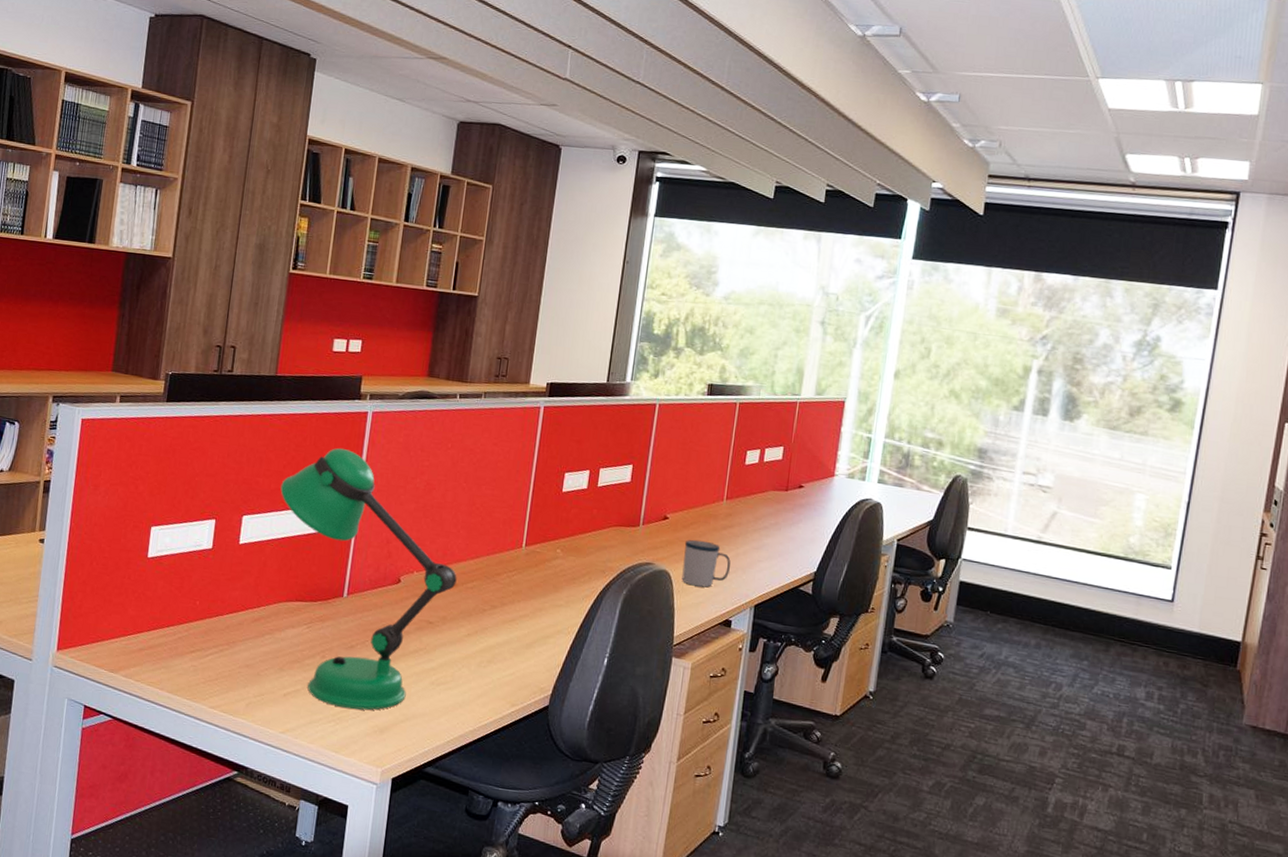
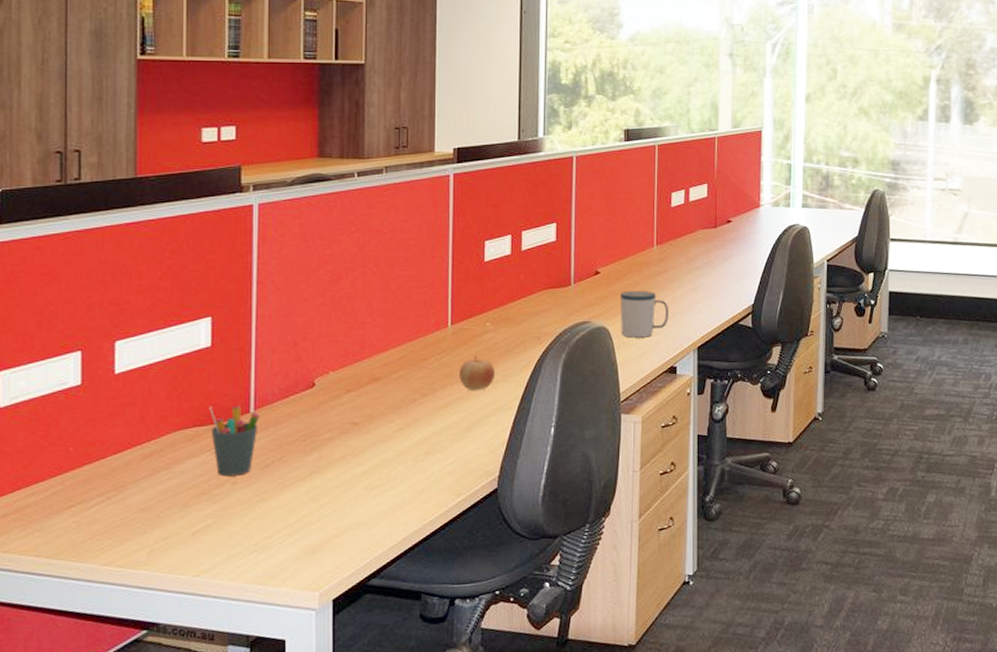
desk lamp: present [280,447,457,711] -> none [158,248,379,535]
pen holder: none [309,586,351,651] -> present [209,405,260,477]
apple: none [526,578,560,612] -> present [459,355,494,391]

